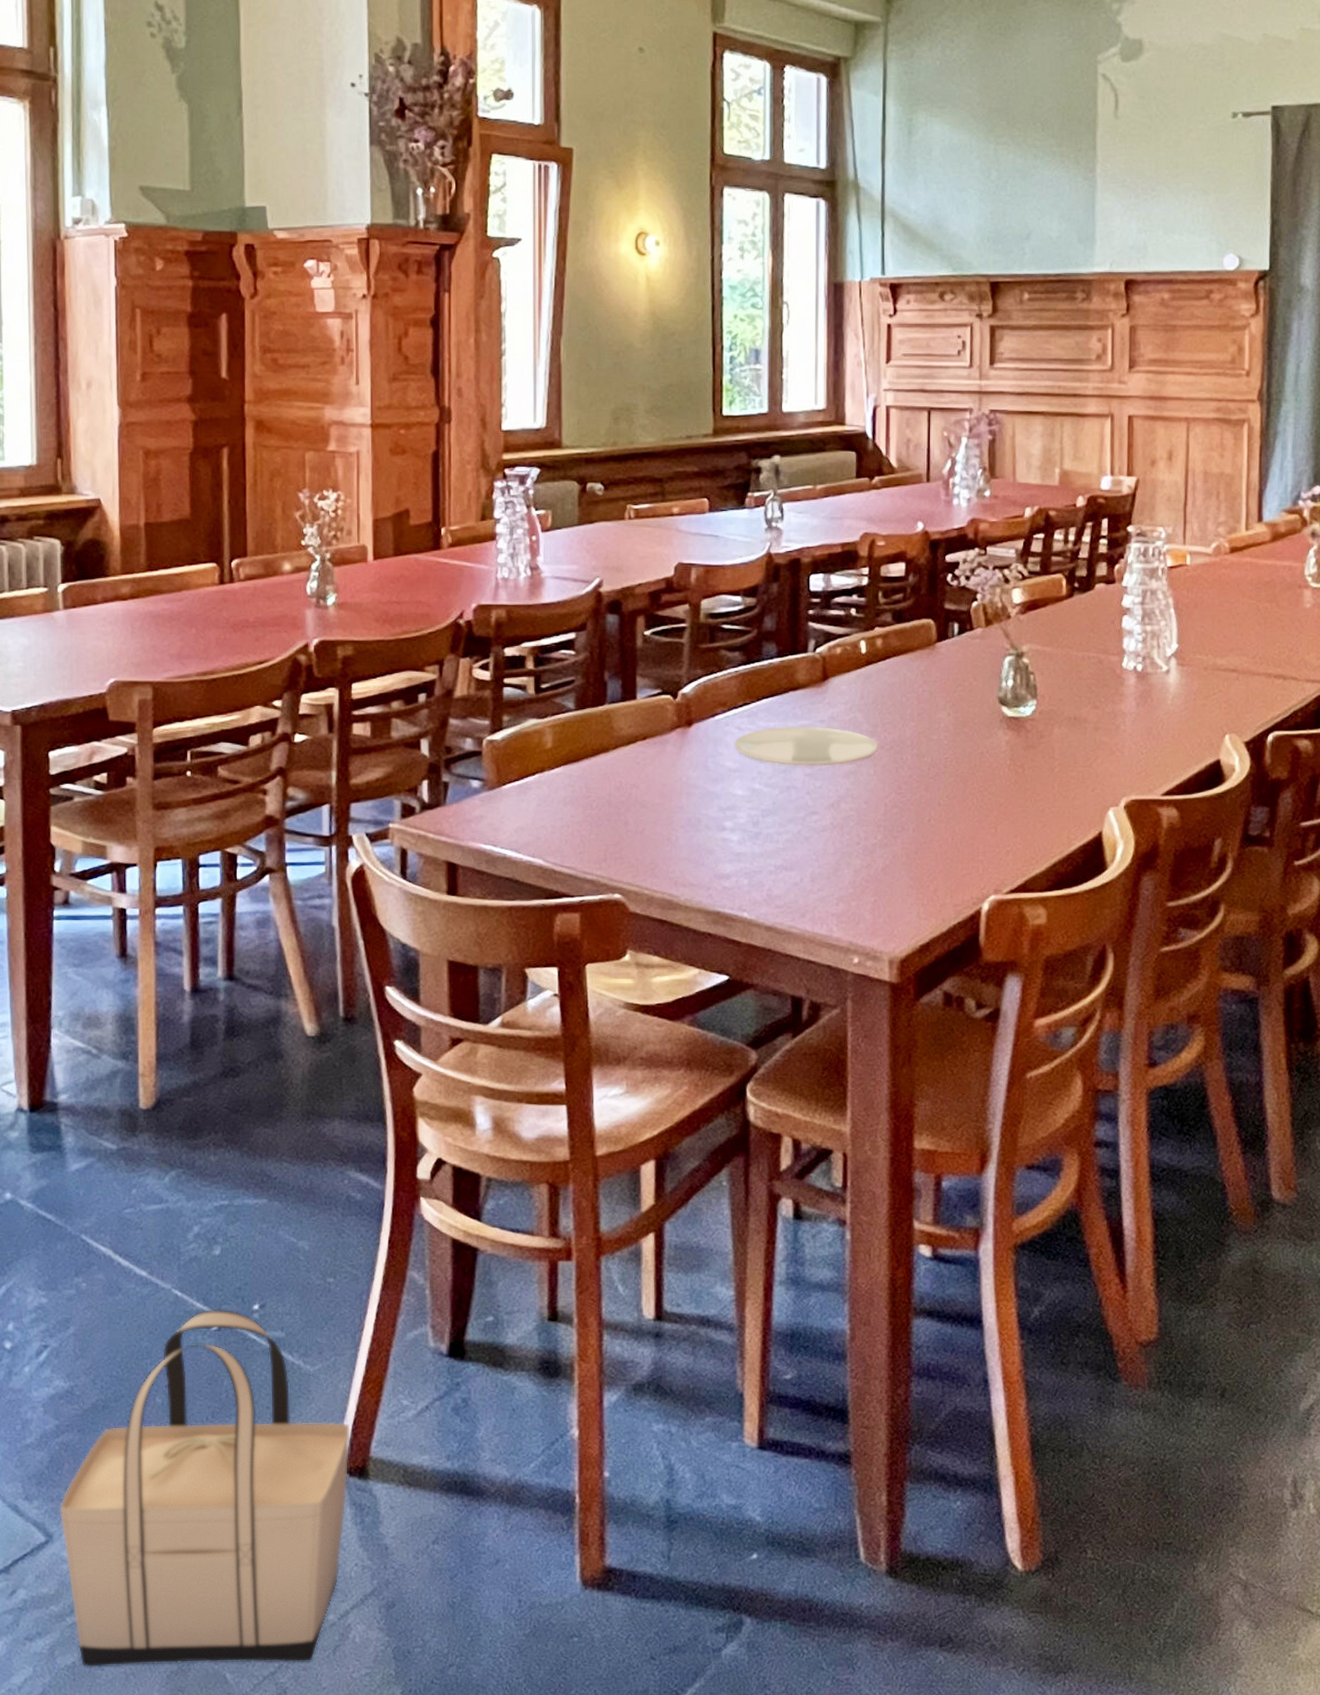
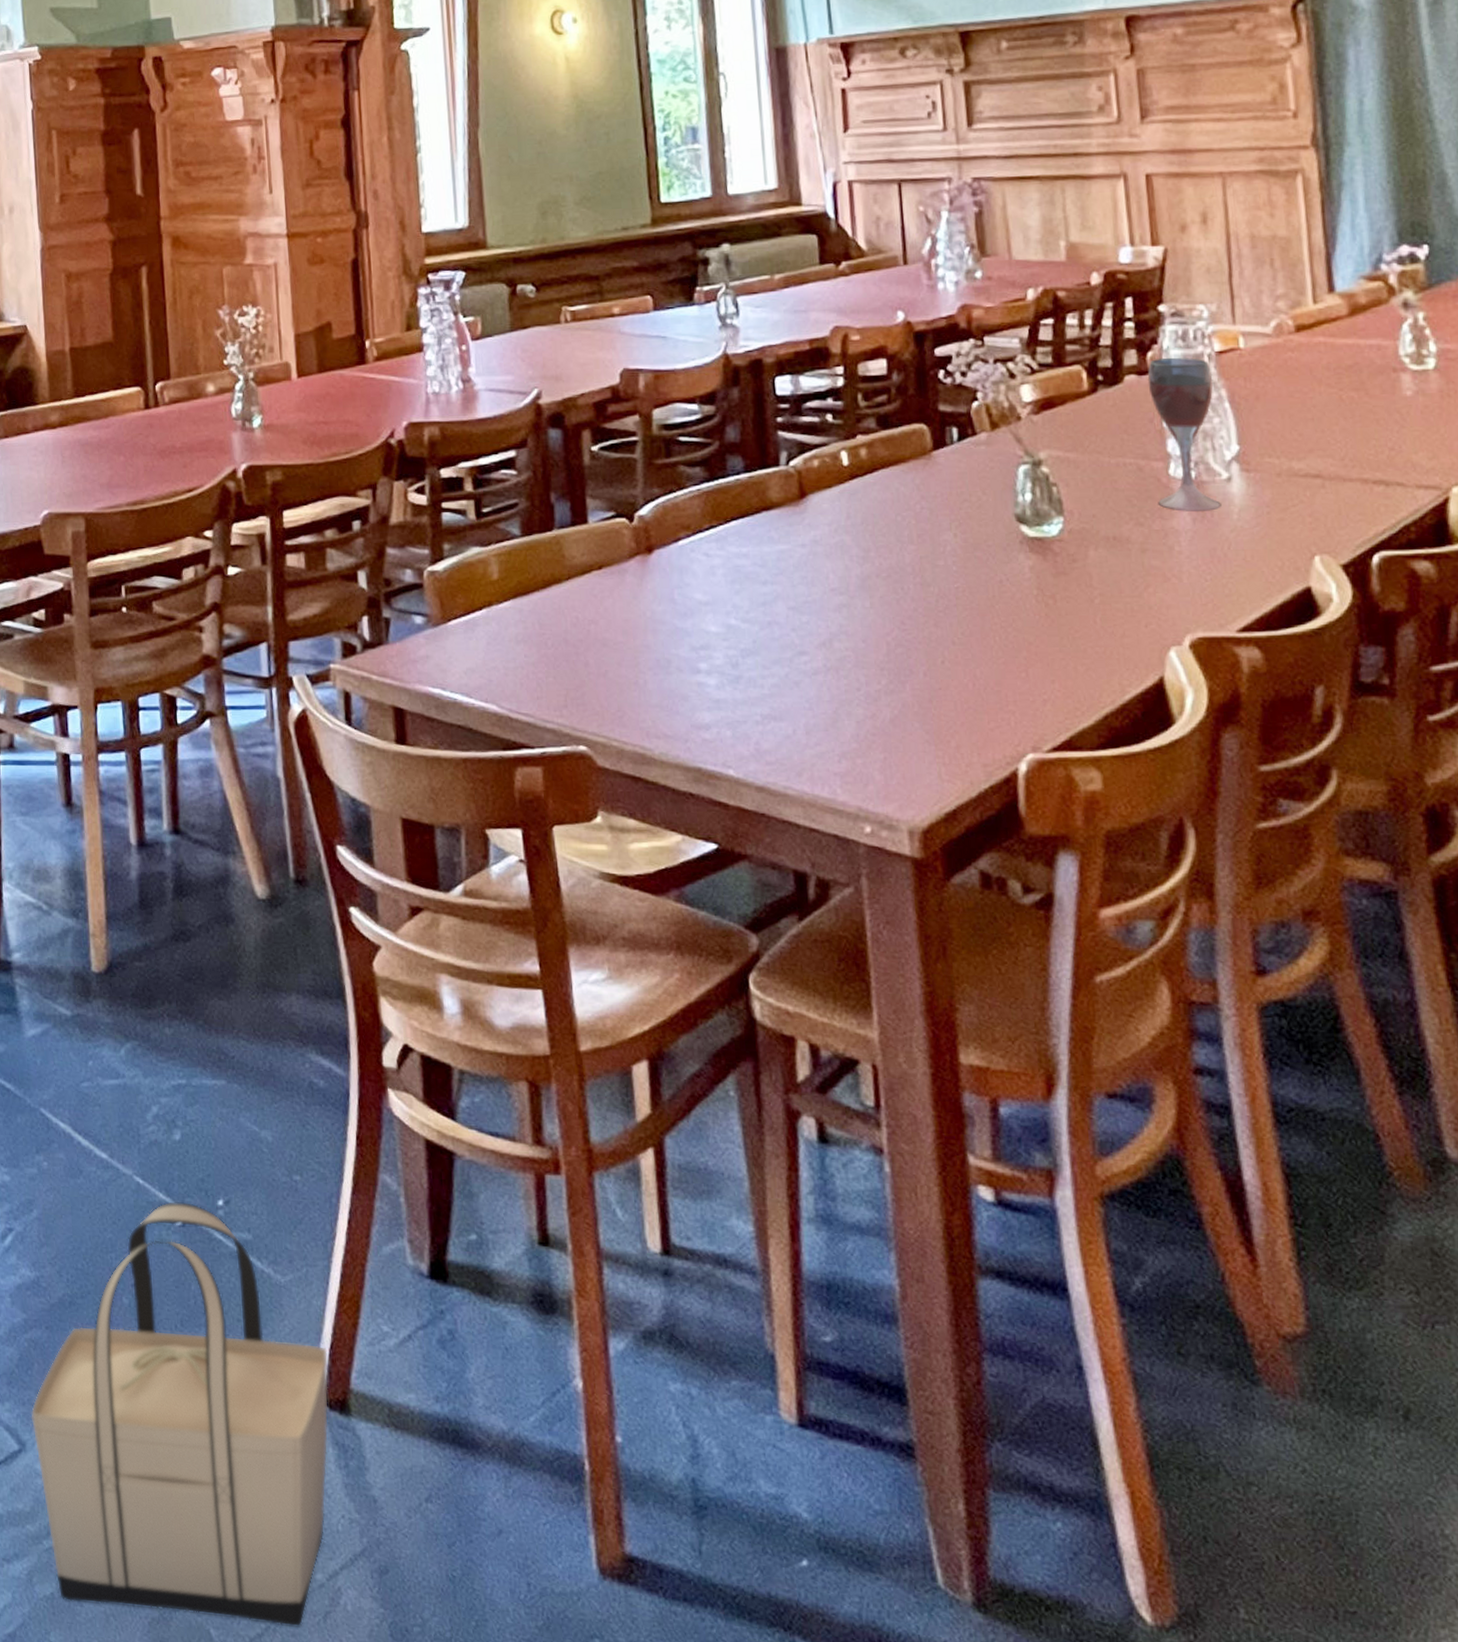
plate: present [734,726,878,768] -> none [702,551,873,600]
cup: none [1111,570,1163,698] -> present [1147,357,1221,513]

